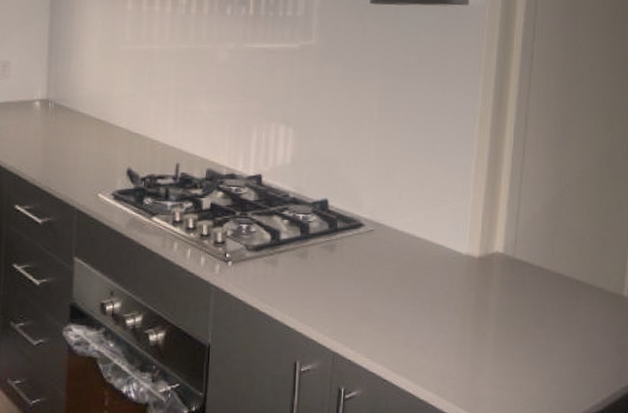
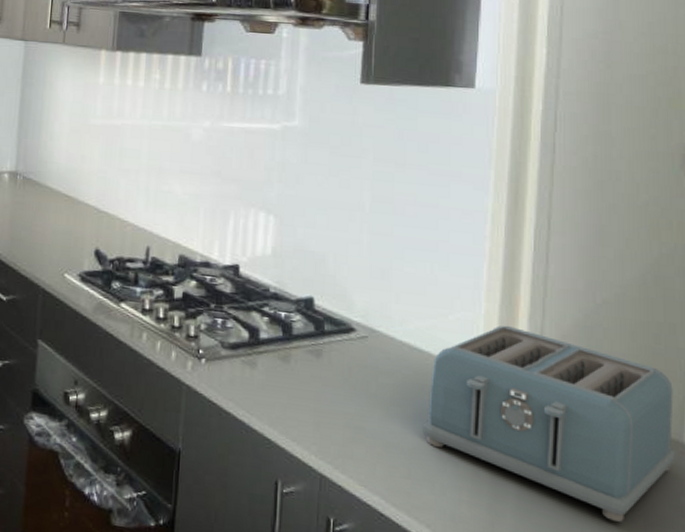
toaster: none [419,211,617,364] -> present [422,325,675,522]

